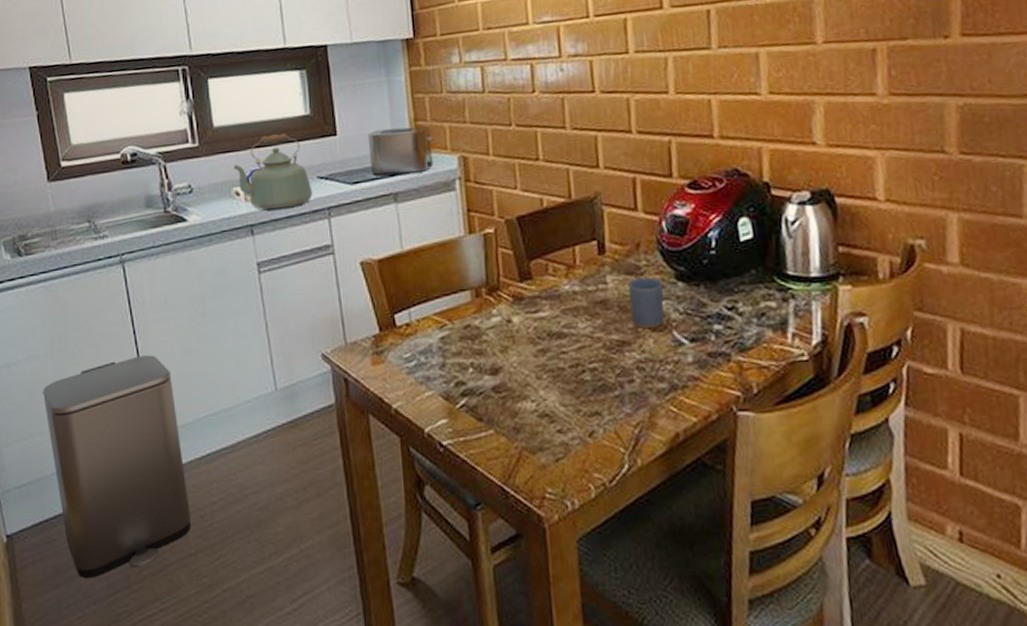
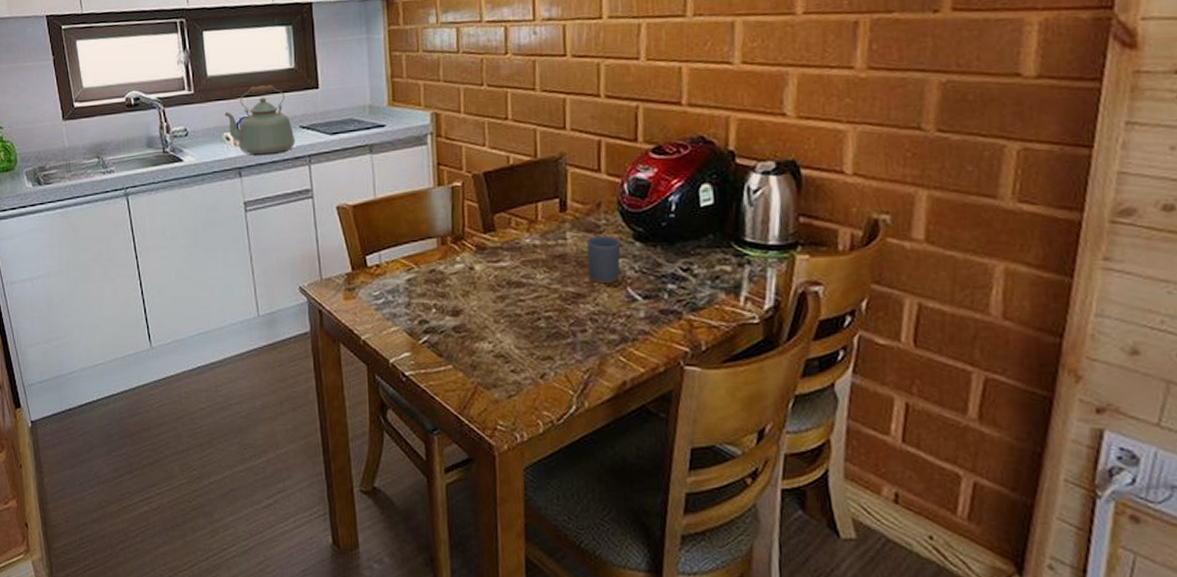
pedal bin: present [43,355,191,578] -> none [60,278,183,462]
toaster: present [367,125,434,177] -> none [347,82,408,129]

